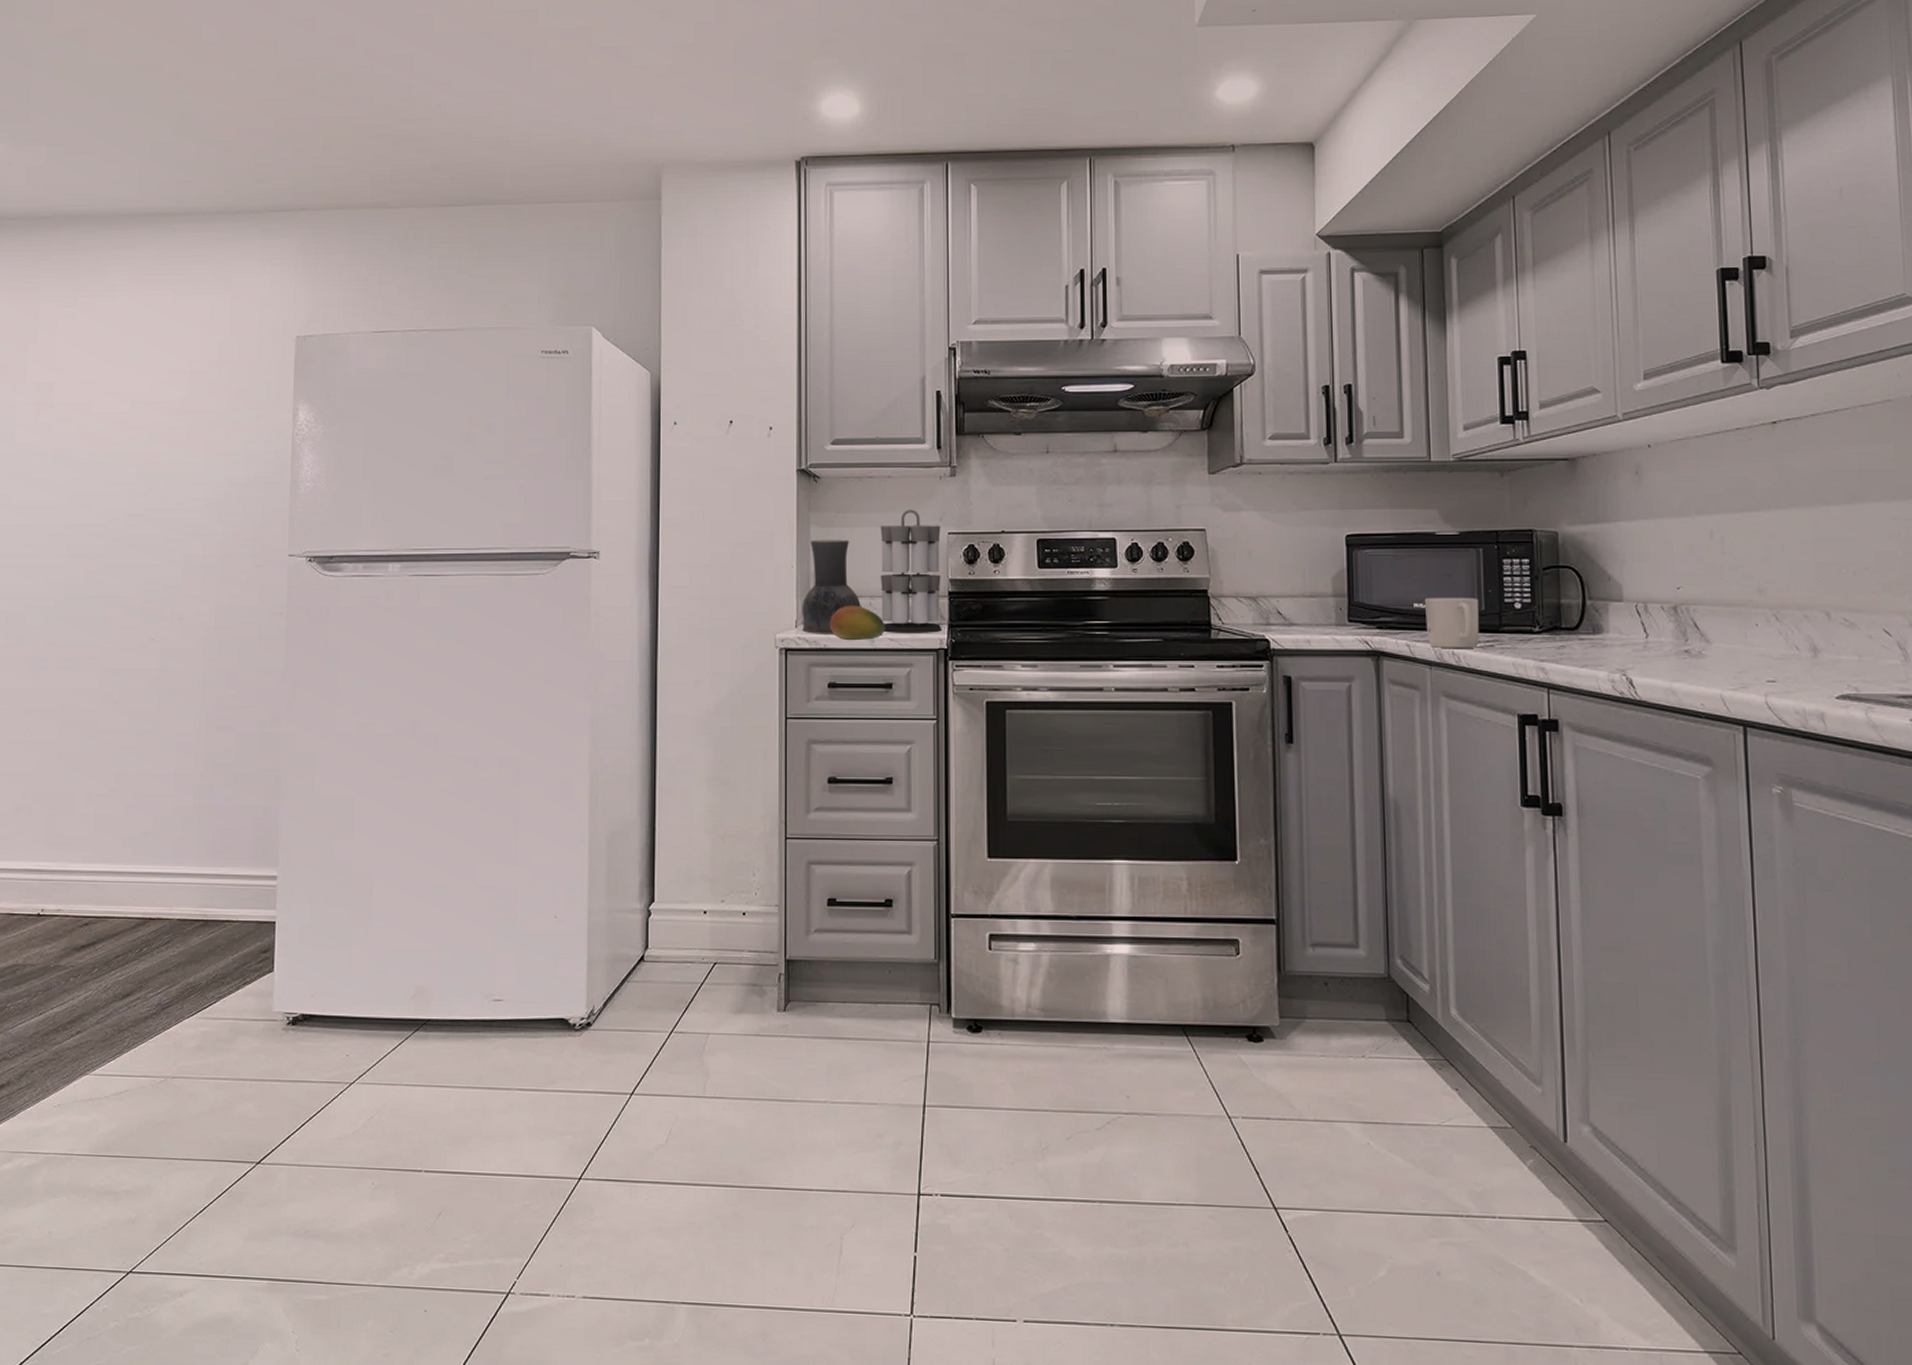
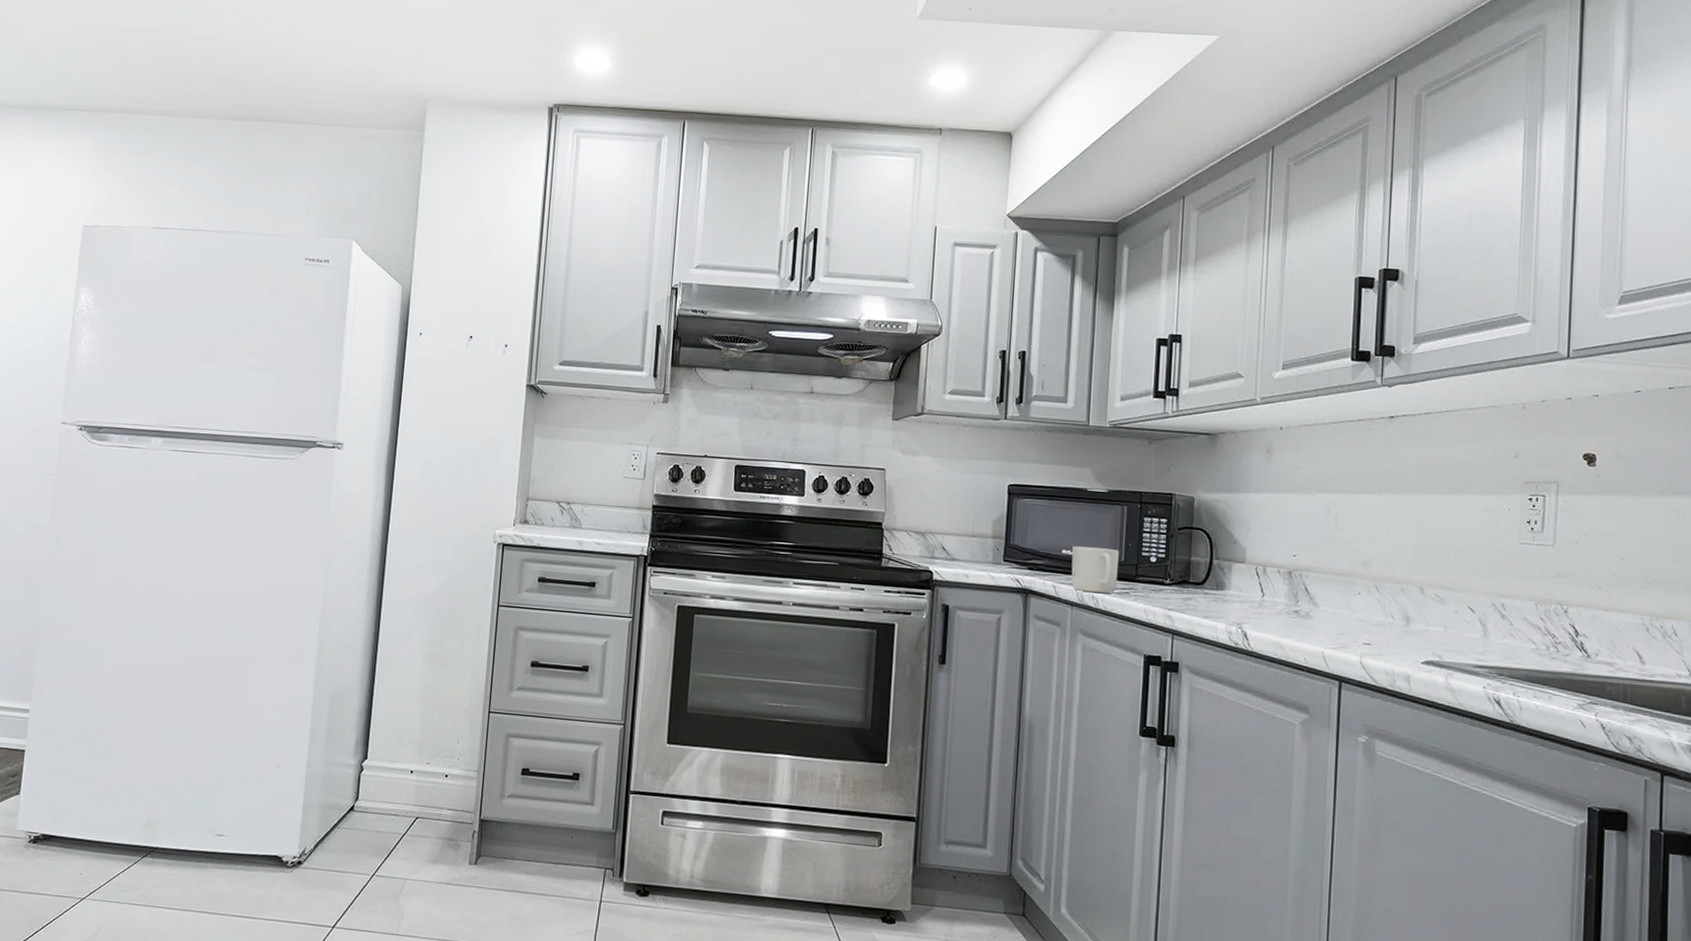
vase: present [802,539,861,636] -> none [519,448,574,536]
fruit: present [830,606,885,641] -> none [544,510,594,542]
spice rack: present [880,509,943,635] -> none [591,429,651,541]

